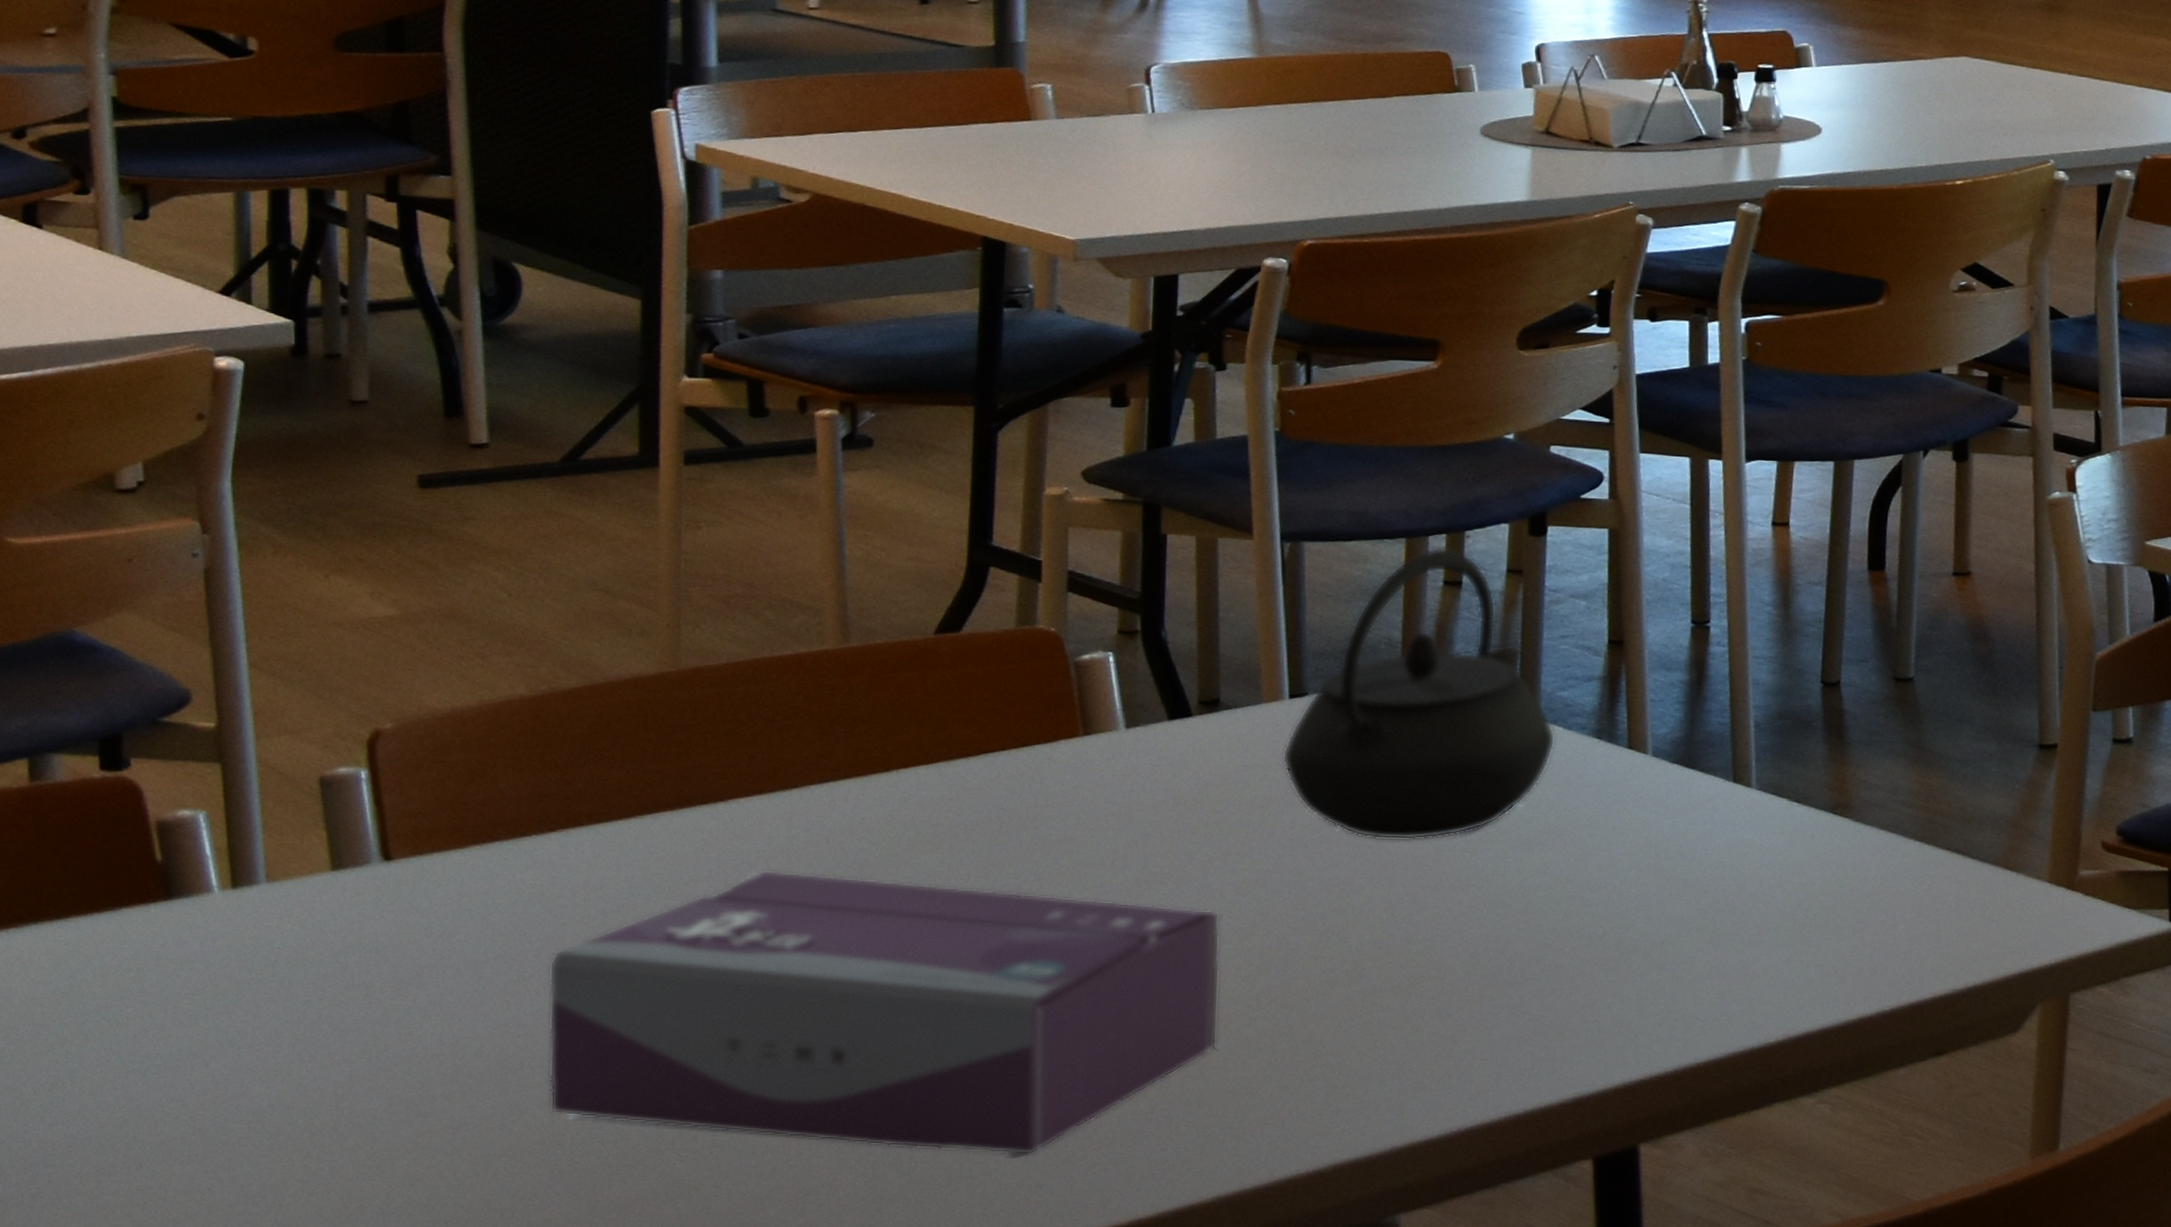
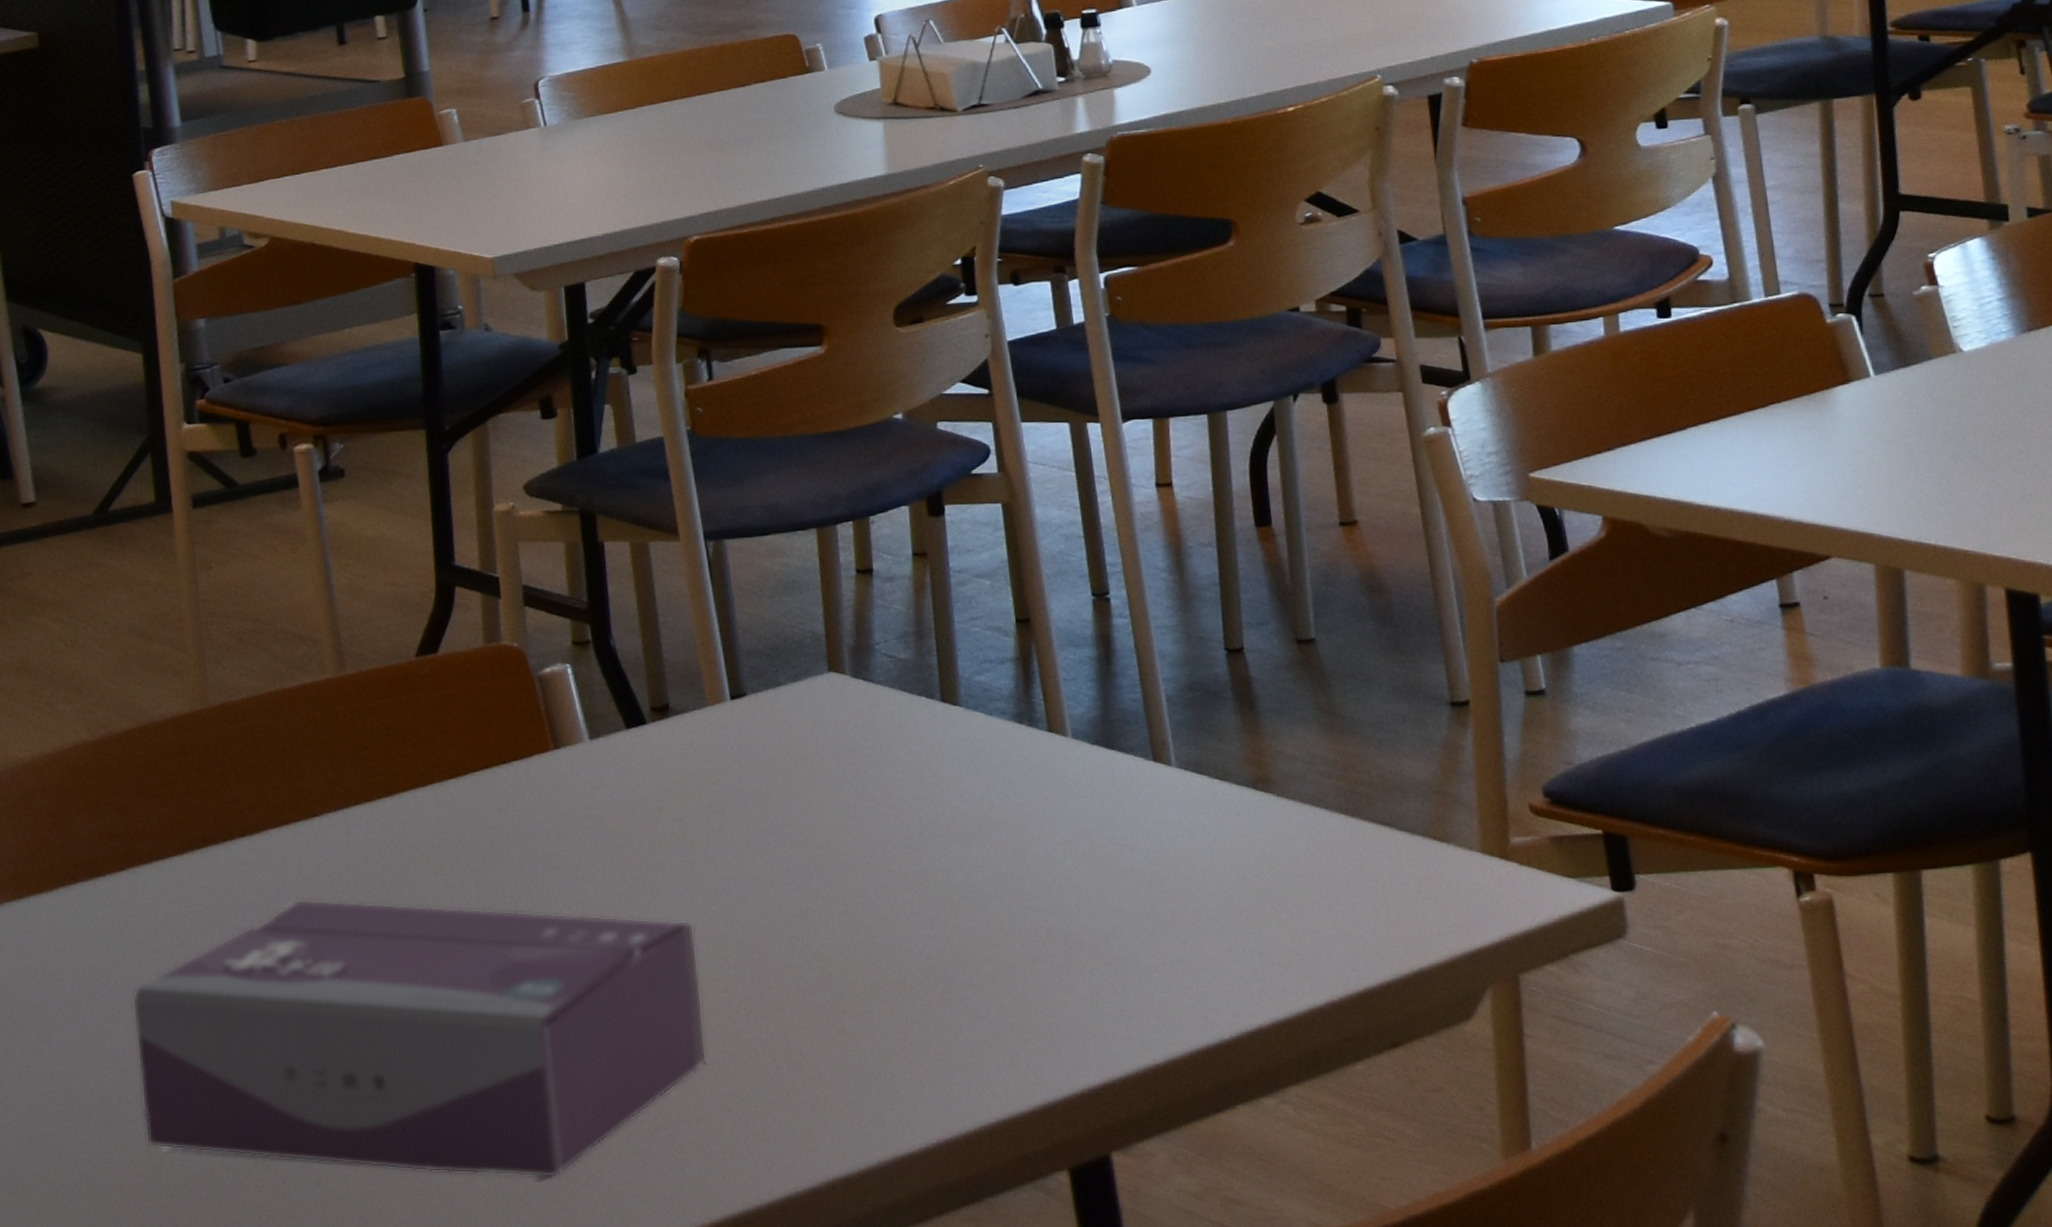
kettle: present [1282,547,1556,840] -> none [731,535,979,840]

